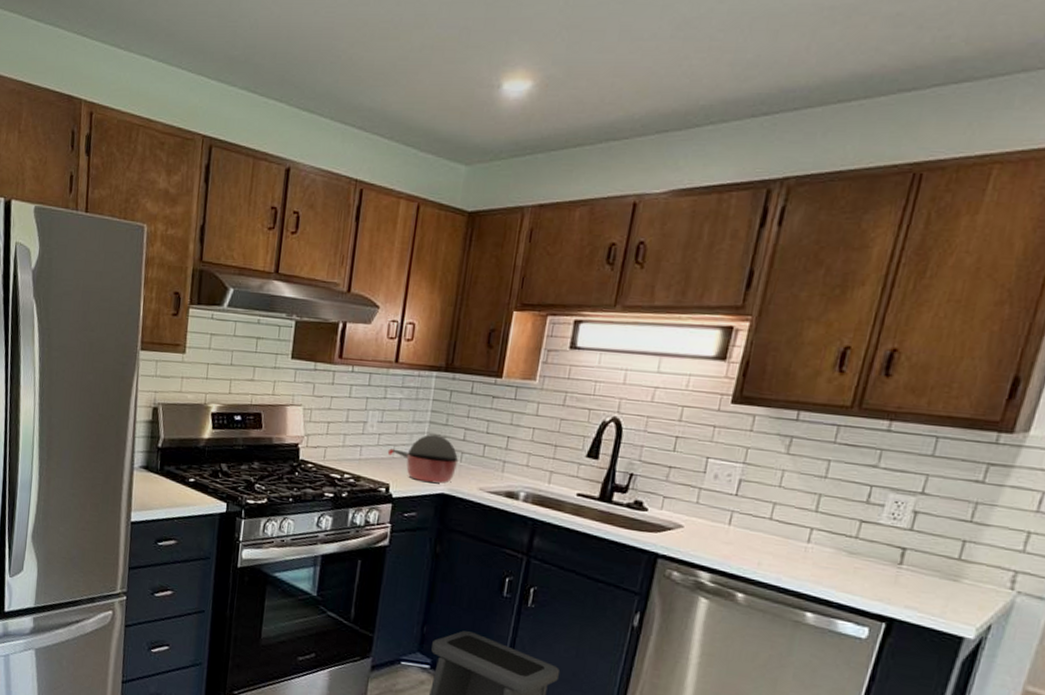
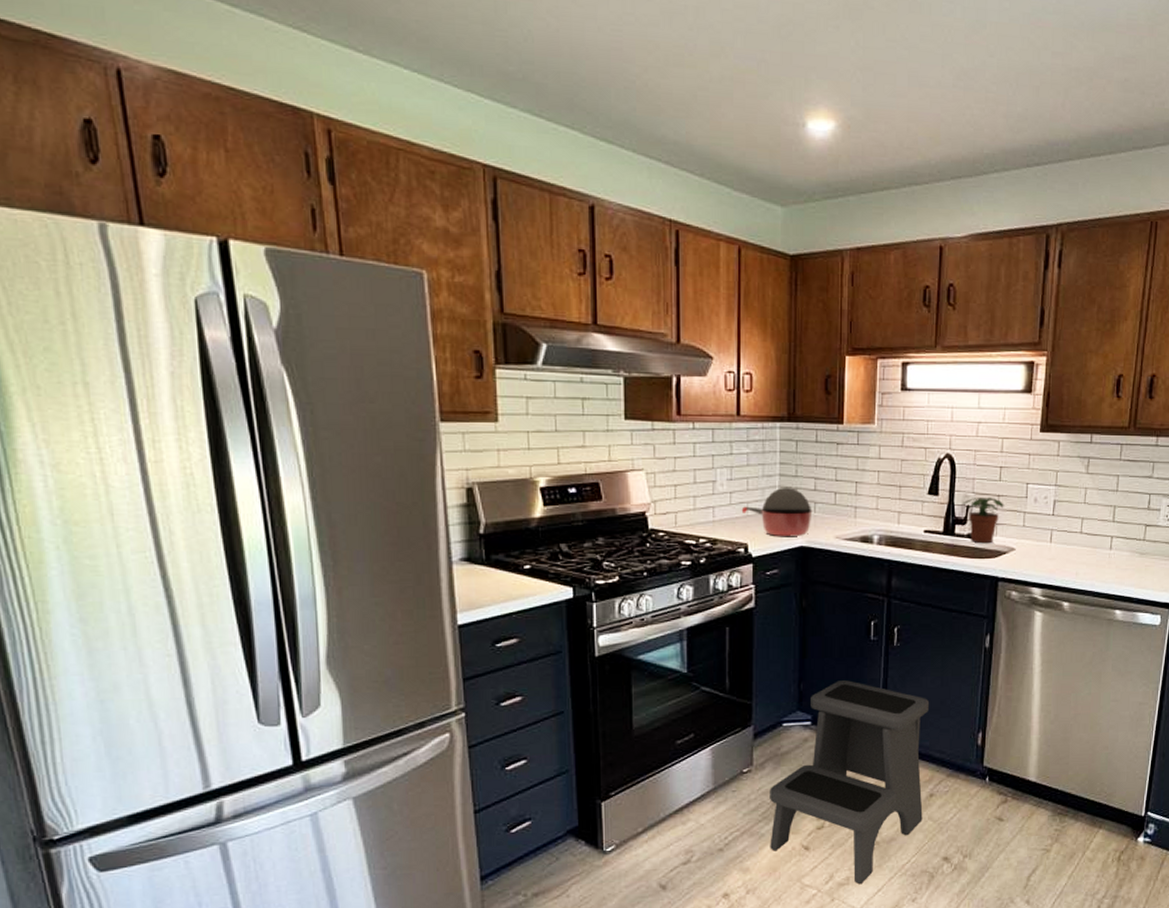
potted plant: none [624,466,676,517] -> present [961,496,1004,544]

